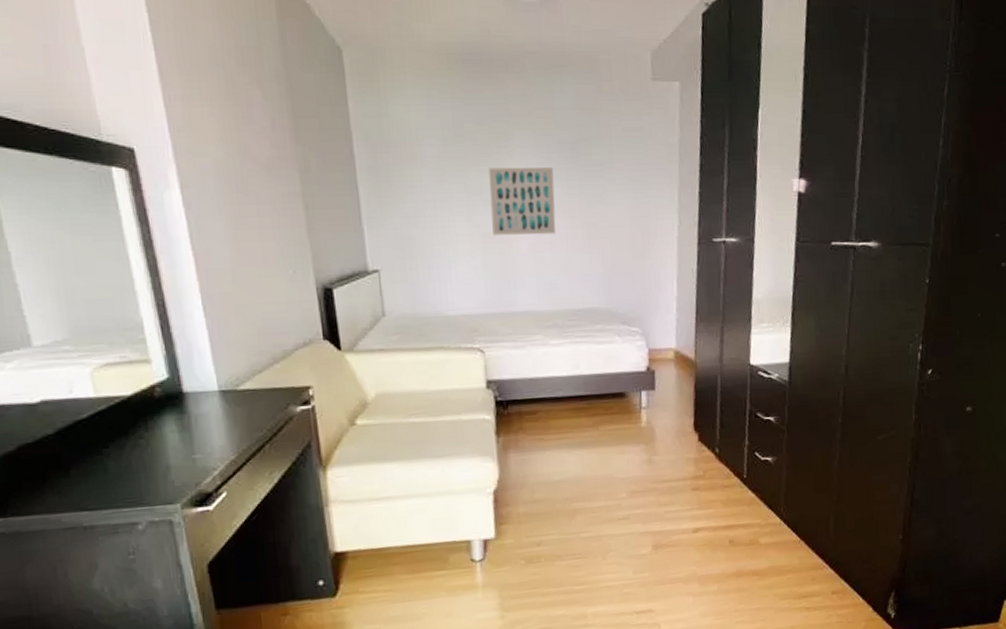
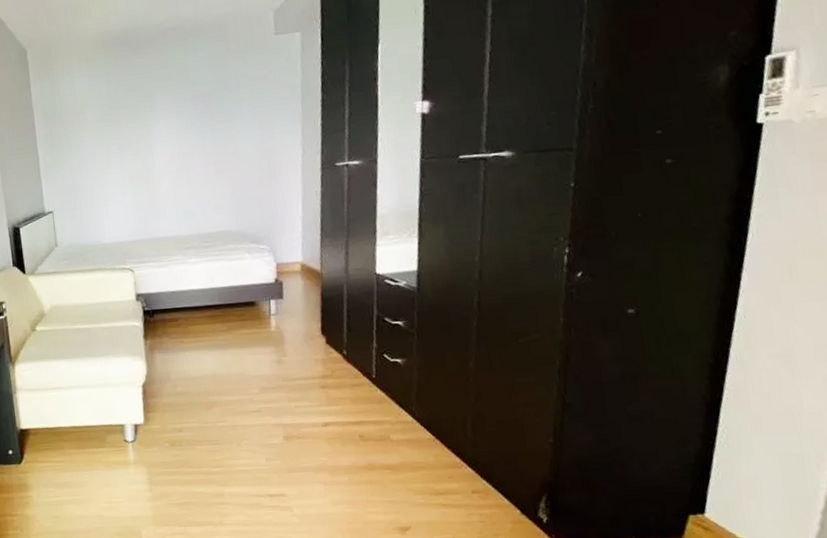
wall art: present [489,167,556,235] -> none [136,118,192,177]

